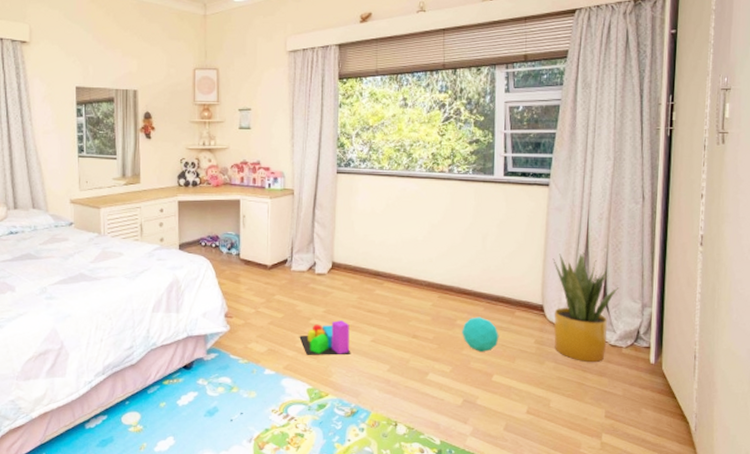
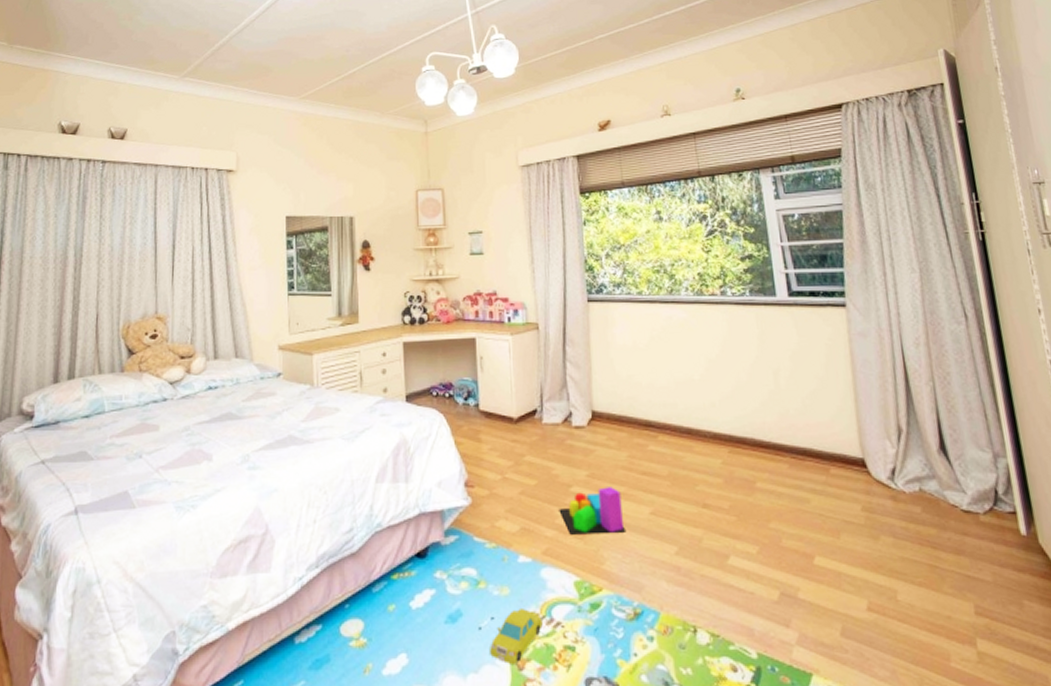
toy car: none [238,407,280,446] -> present [490,609,543,666]
ball: present [462,317,499,352] -> none [764,477,815,524]
planter: present [553,251,619,362] -> none [866,387,959,535]

